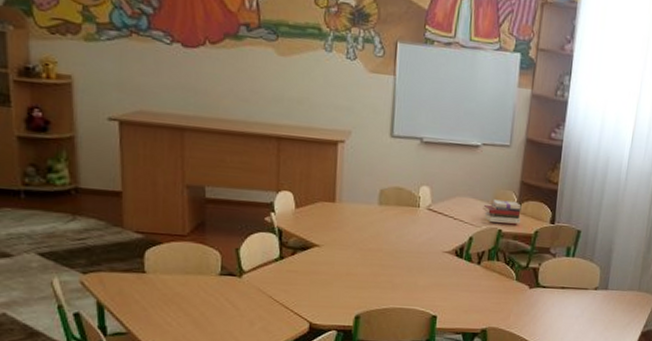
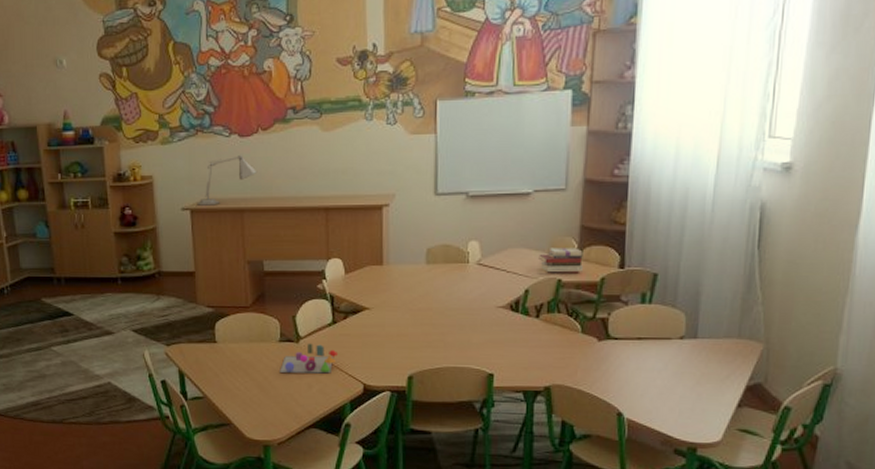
desk lamp: none [127,66,203,120] -> present [197,154,257,206]
toy blocks: none [219,278,285,311] -> present [280,343,339,374]

